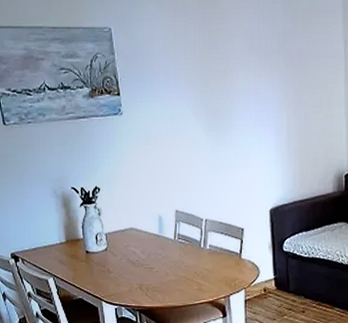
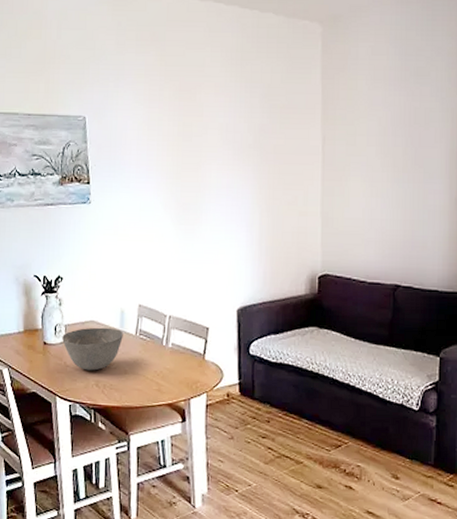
bowl: none [104,234,162,275] -> present [62,327,123,371]

